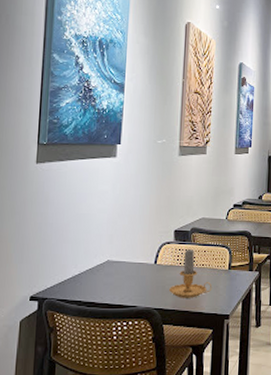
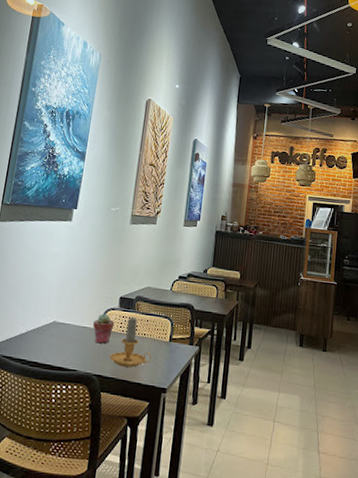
potted succulent: none [149,248,171,278] -> present [93,313,115,344]

